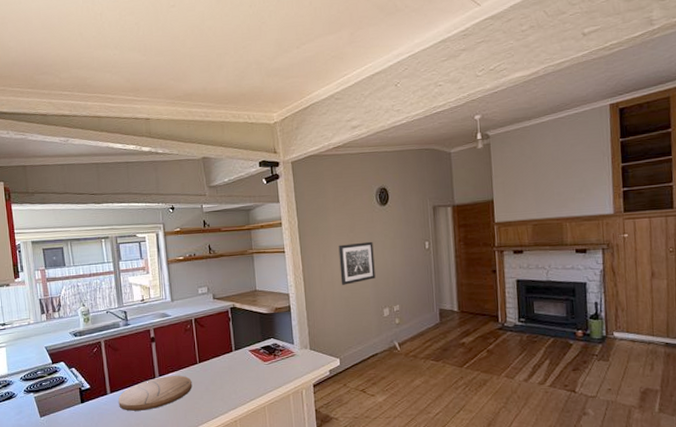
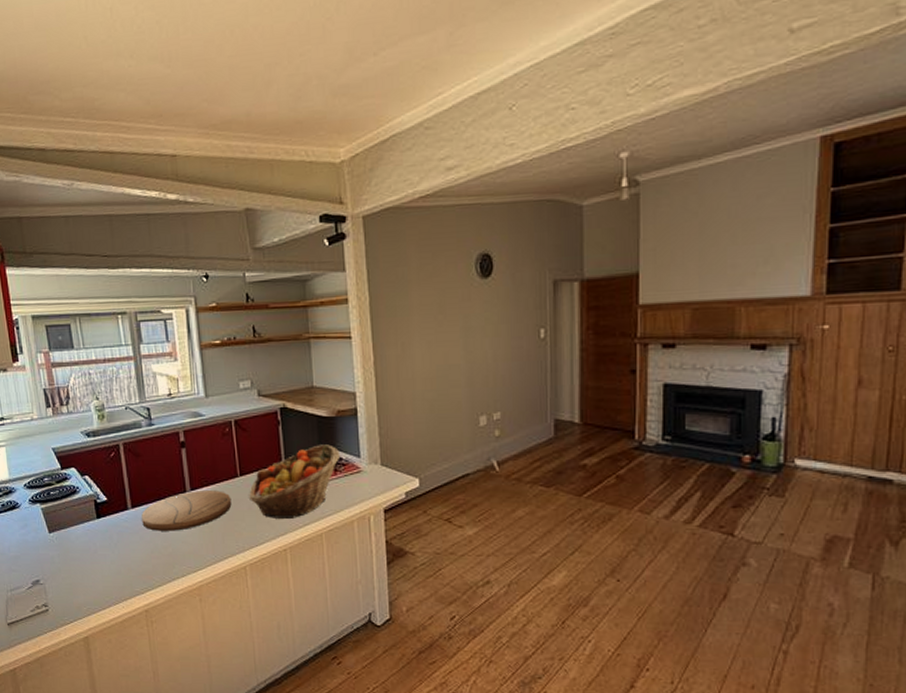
fruit basket: none [206,335,278,396] -> present [249,444,341,518]
wall art: present [338,241,376,285] -> none [422,326,470,383]

